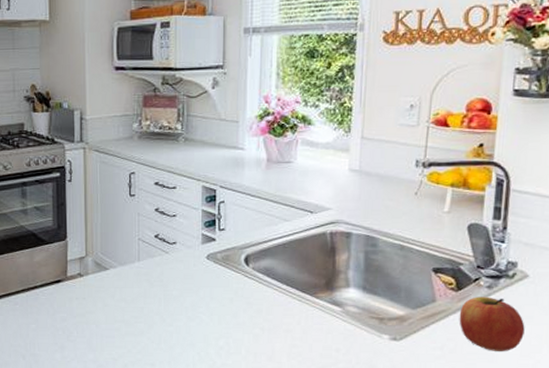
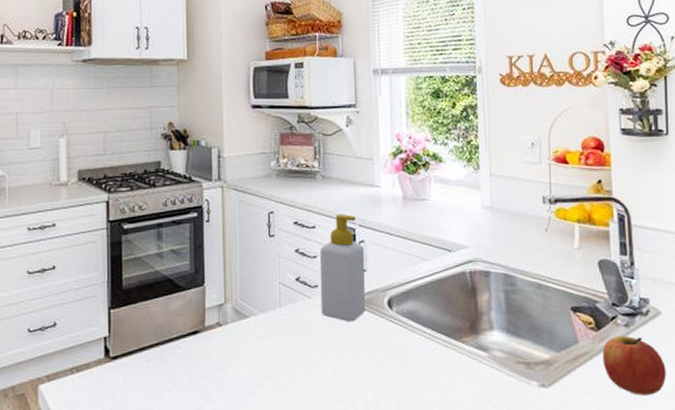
soap bottle: none [178,175,224,276] -> present [320,213,366,322]

